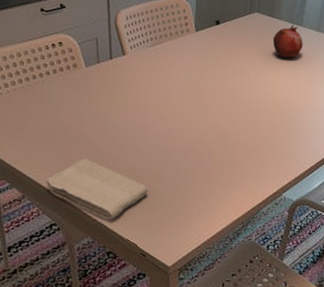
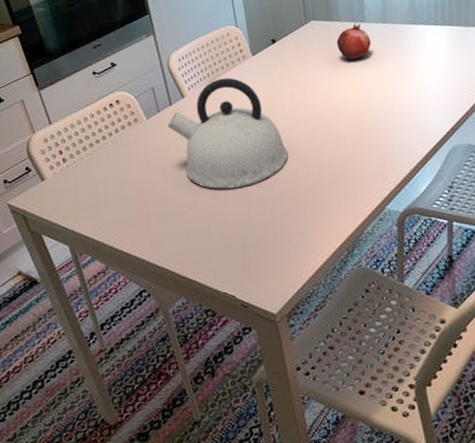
washcloth: present [44,158,148,220] -> none [126,214,236,275]
kettle: none [104,45,210,150] -> present [168,77,289,189]

